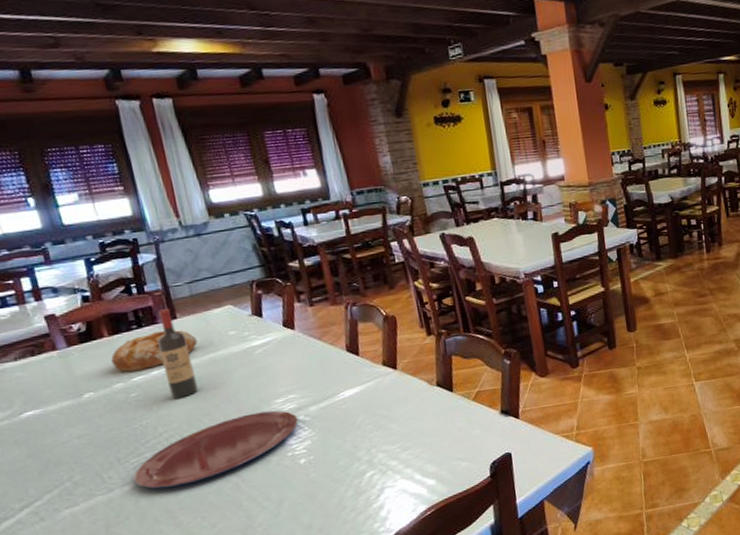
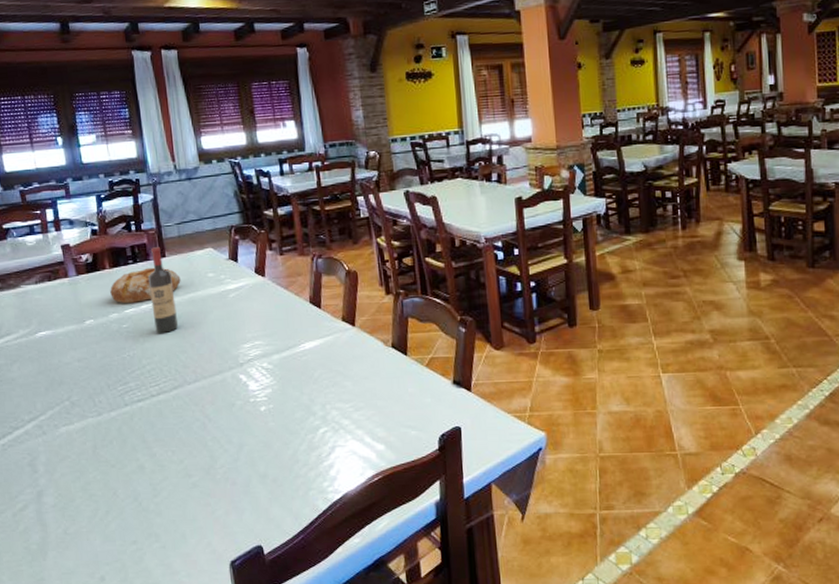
plate: present [133,410,299,489] -> none [119,355,262,418]

